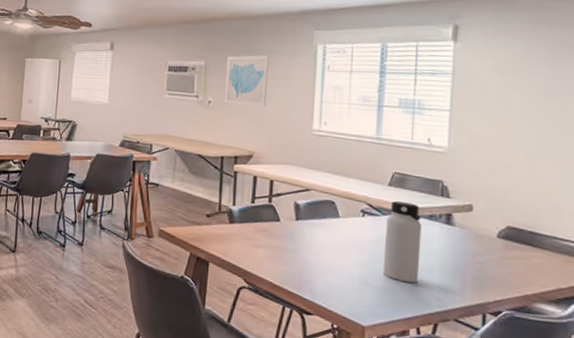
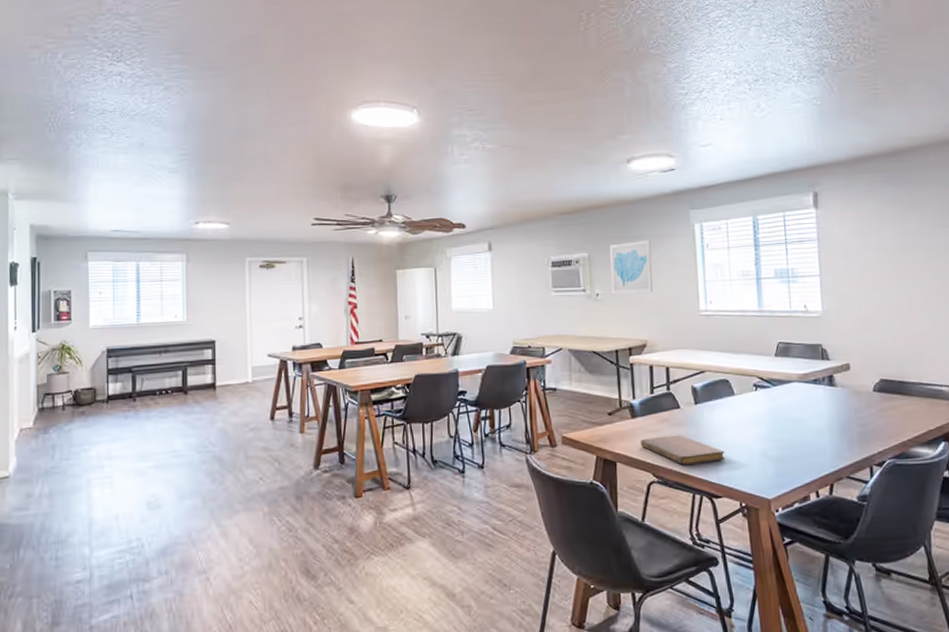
notebook: none [235,244,322,279] -> present [640,435,725,466]
water bottle: present [383,200,422,283] -> none [777,369,812,448]

